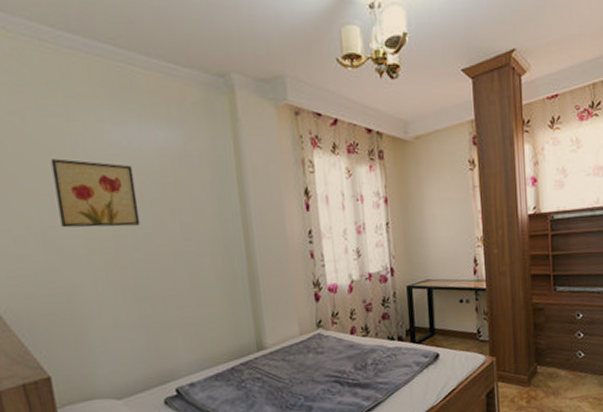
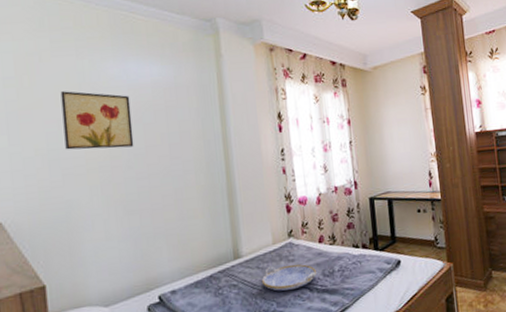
serving tray: none [287,356,348,385] -> present [261,264,316,291]

